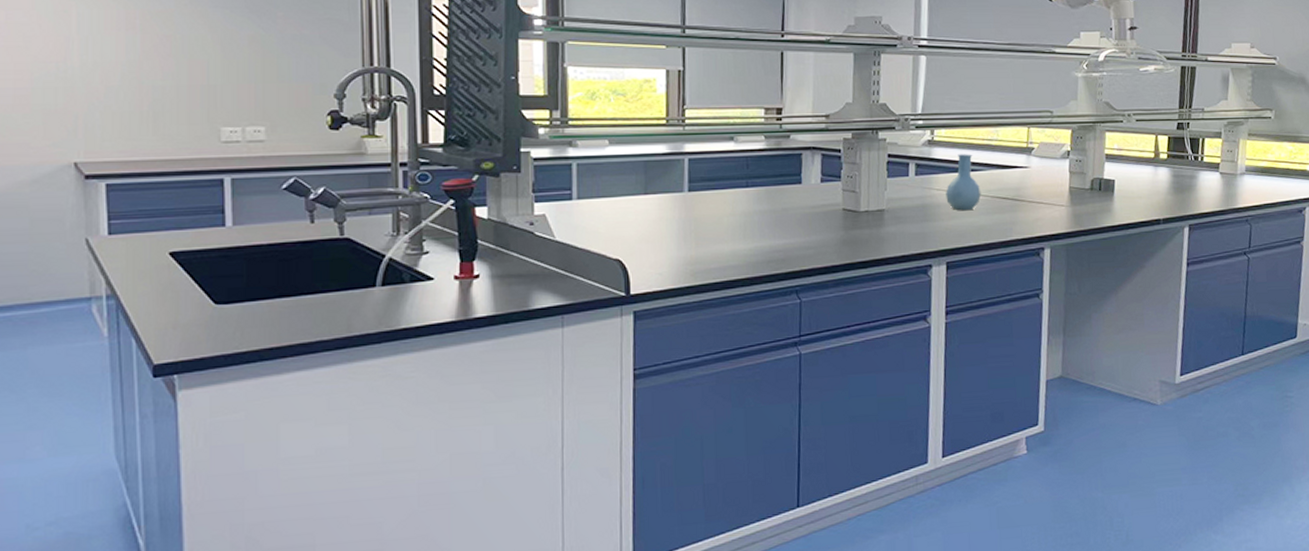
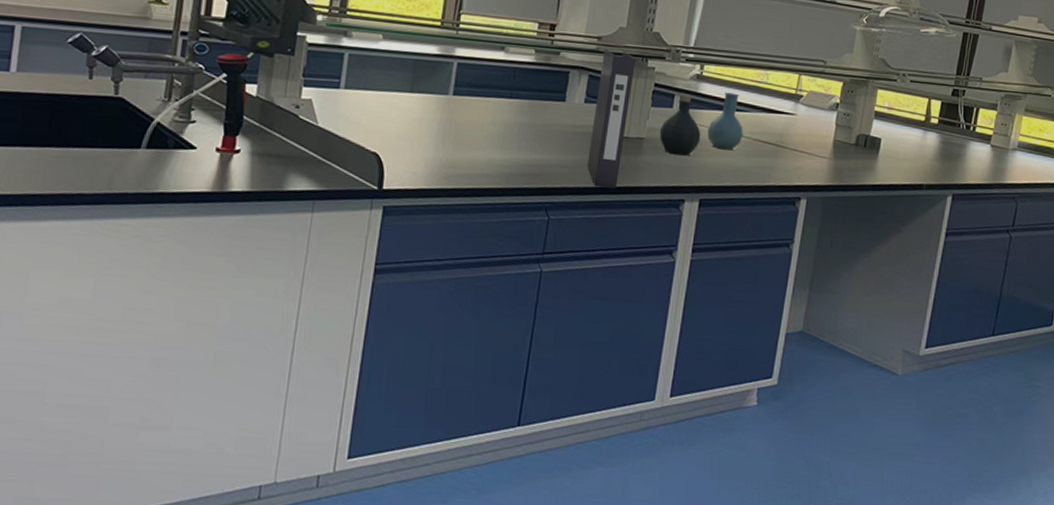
binder: none [831,125,867,264] -> present [587,47,636,189]
flask: none [898,160,940,222] -> present [659,93,701,156]

